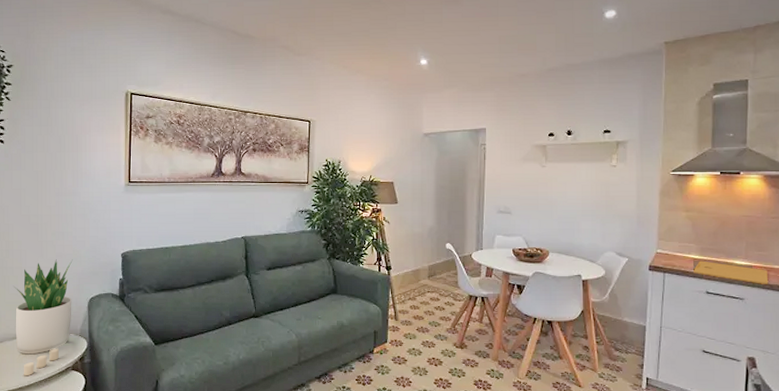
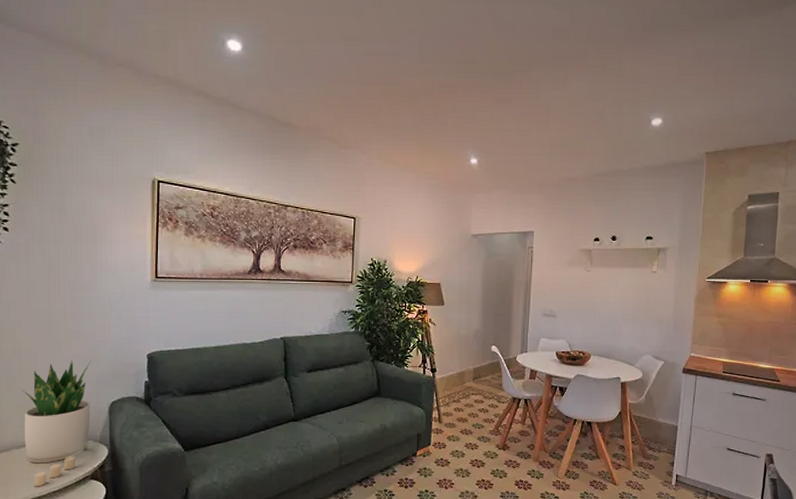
cutting board: present [693,261,769,284] -> none [722,364,788,386]

